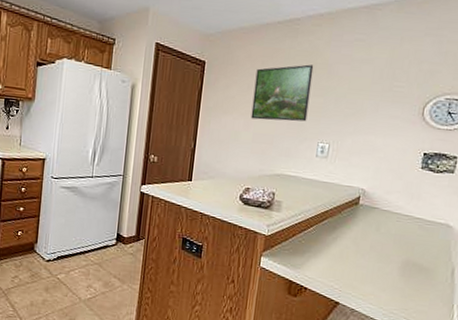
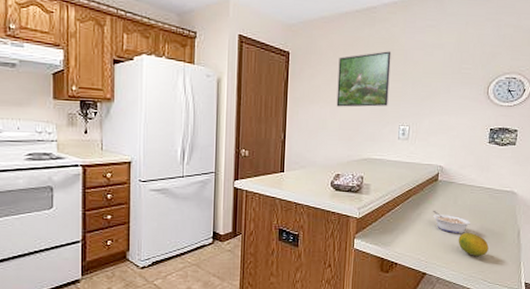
legume: none [350,235,395,265] -> present [432,210,471,234]
fruit: none [378,263,415,293] -> present [458,232,489,257]

